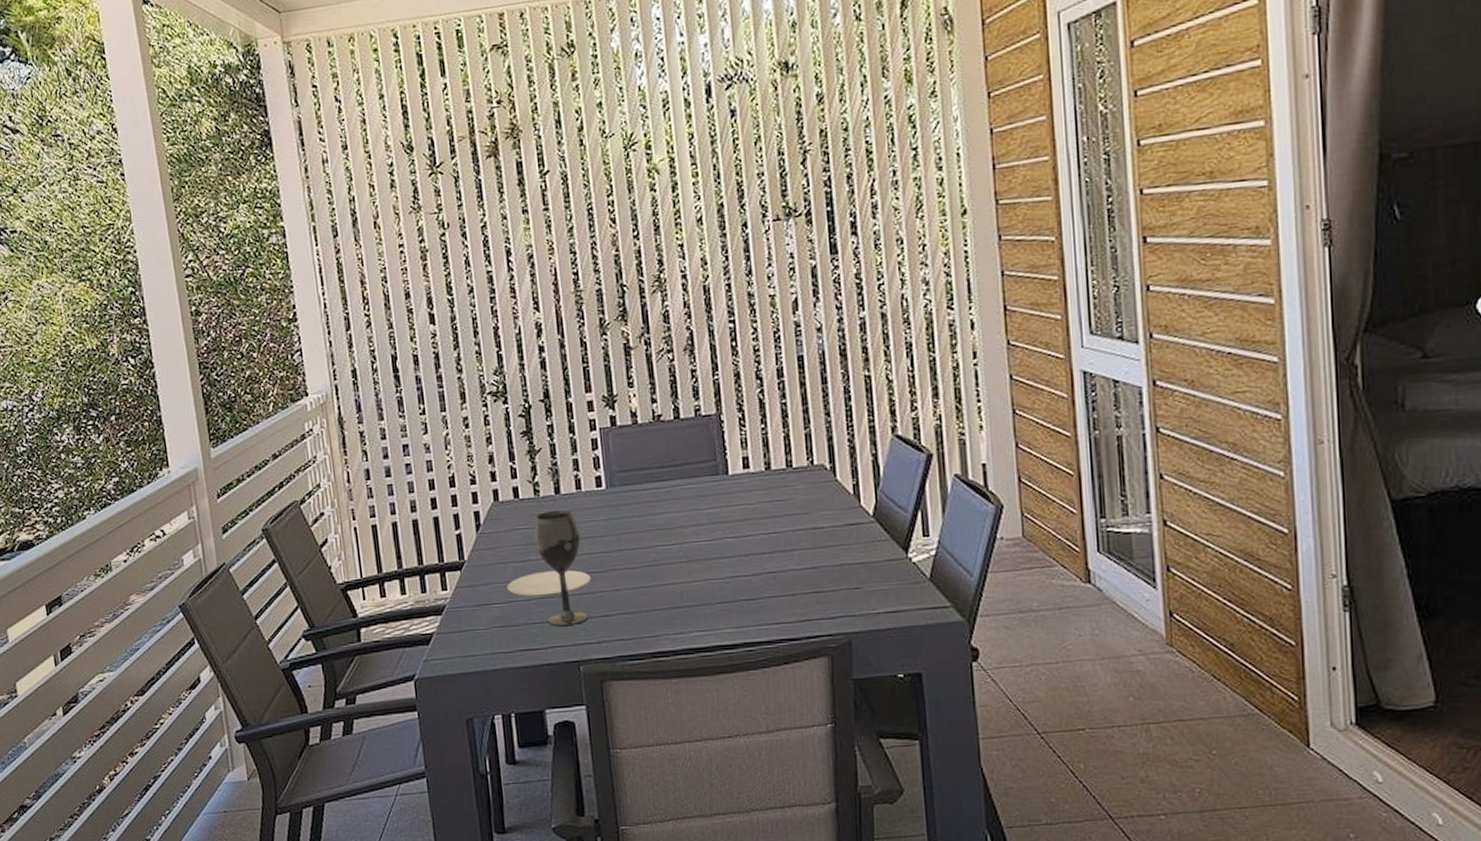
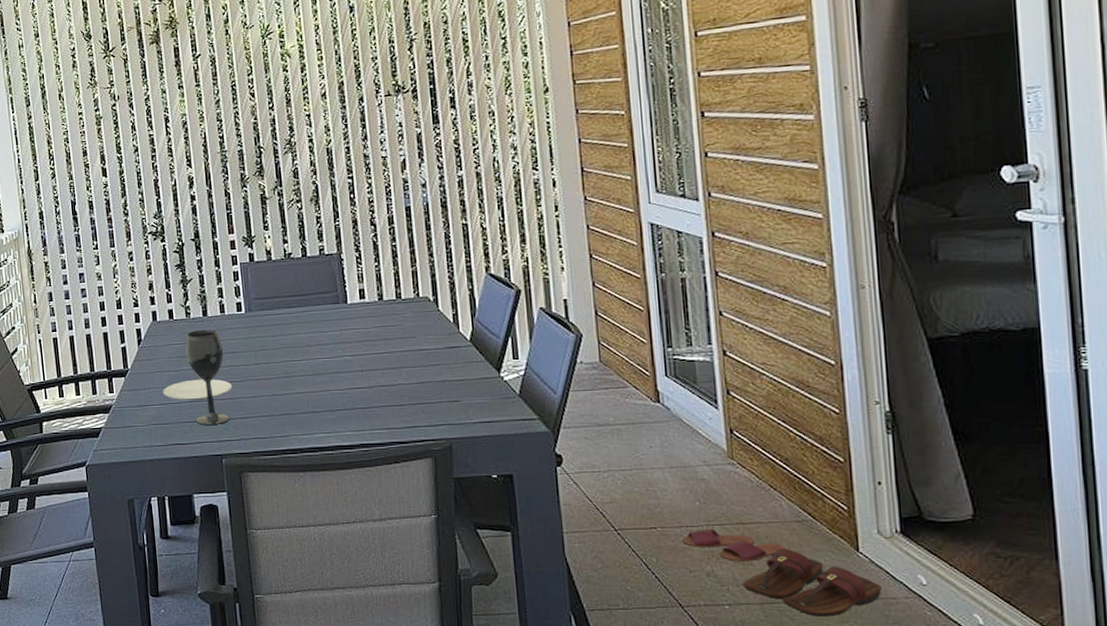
slippers: none [1114,729,1229,765] -> present [682,530,786,562]
sandal: none [1181,747,1333,824] -> present [743,548,882,617]

